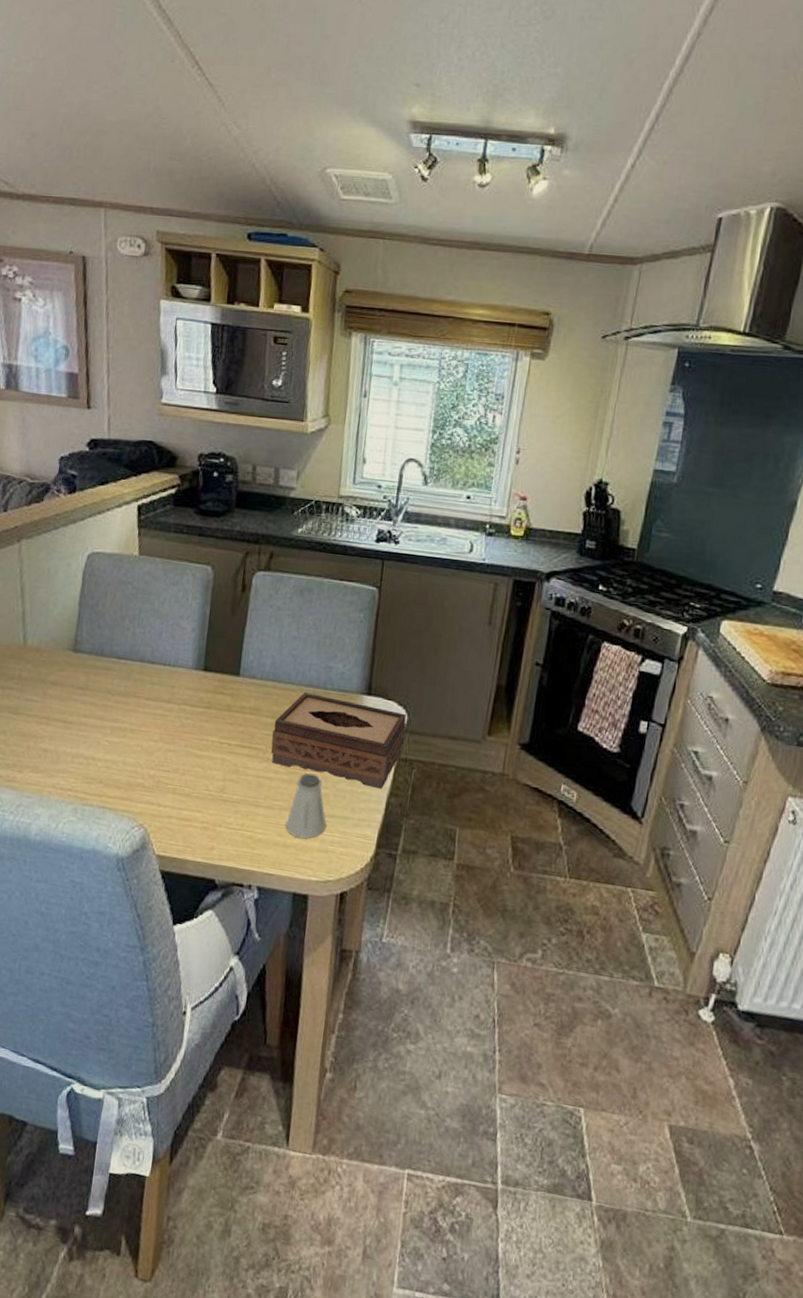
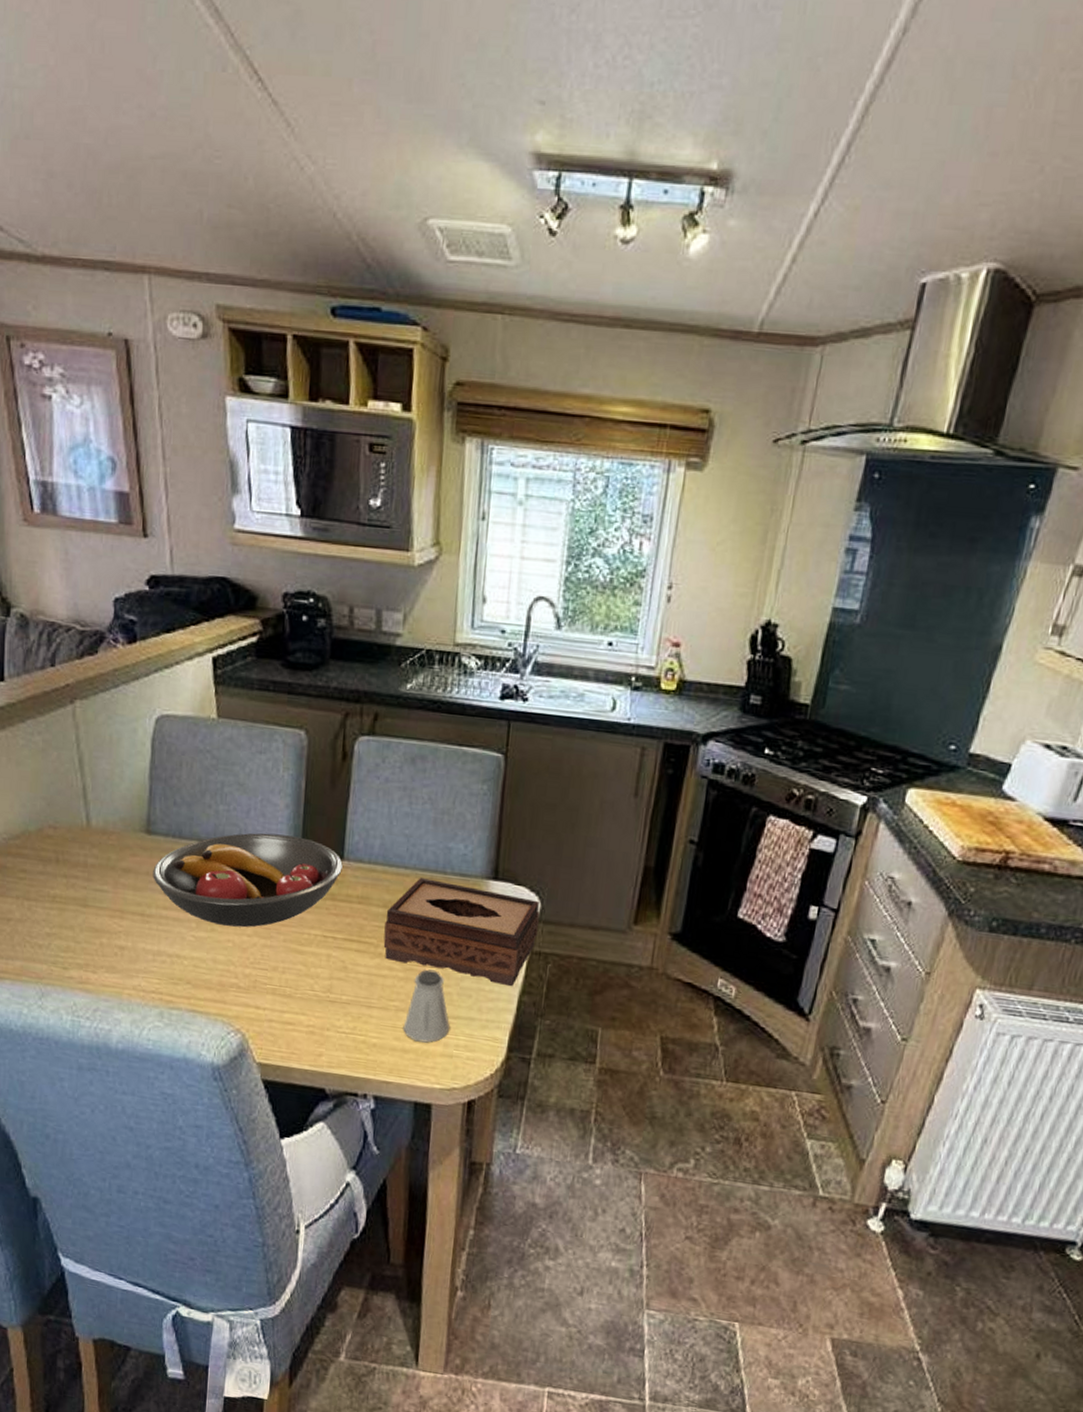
fruit bowl: none [76,652,239,734] -> present [153,833,343,928]

